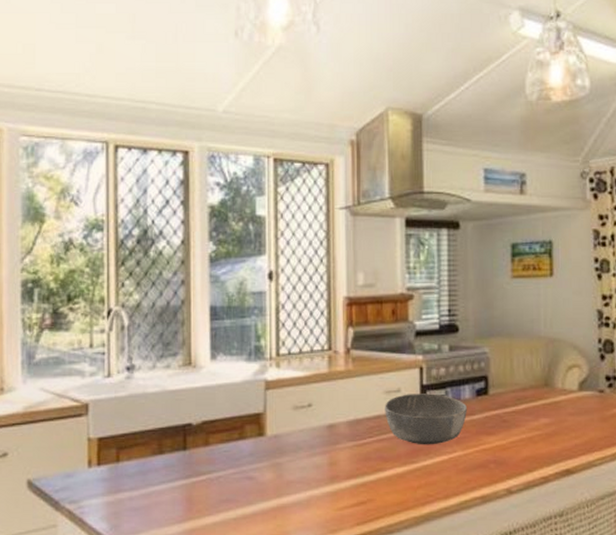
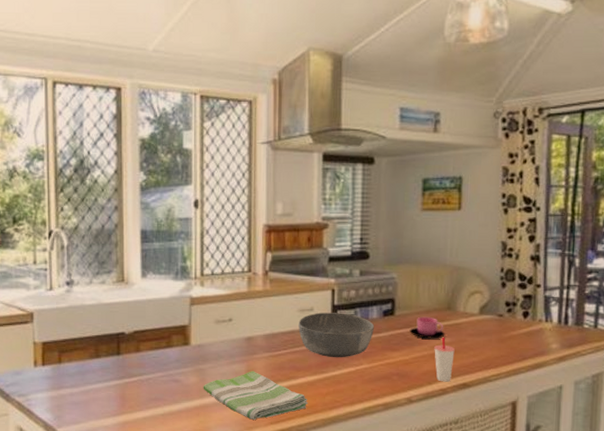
dish towel: none [280,463,398,522] -> present [203,371,308,421]
cup: none [505,395,544,420] -> present [409,316,445,339]
cup: none [533,417,555,469] -> present [434,337,455,382]

